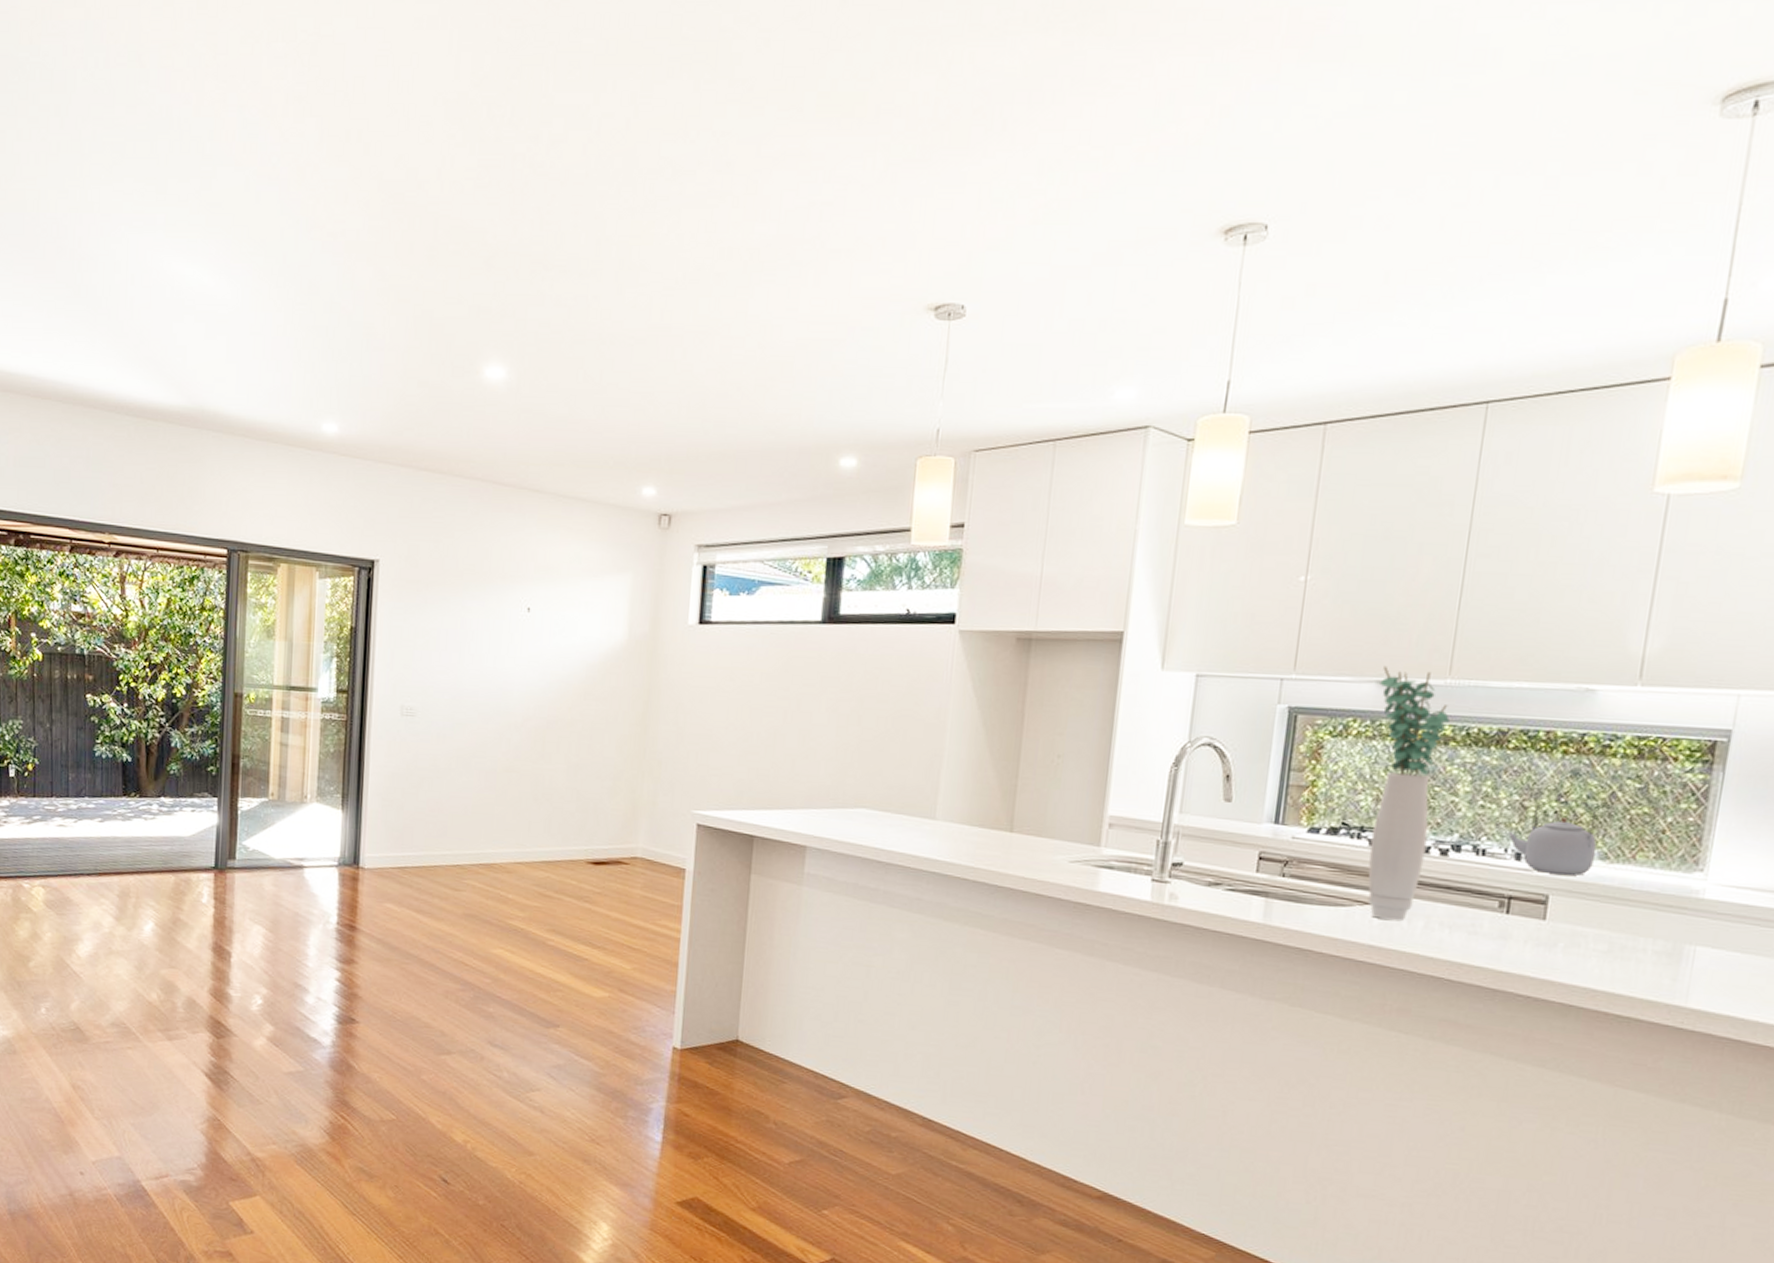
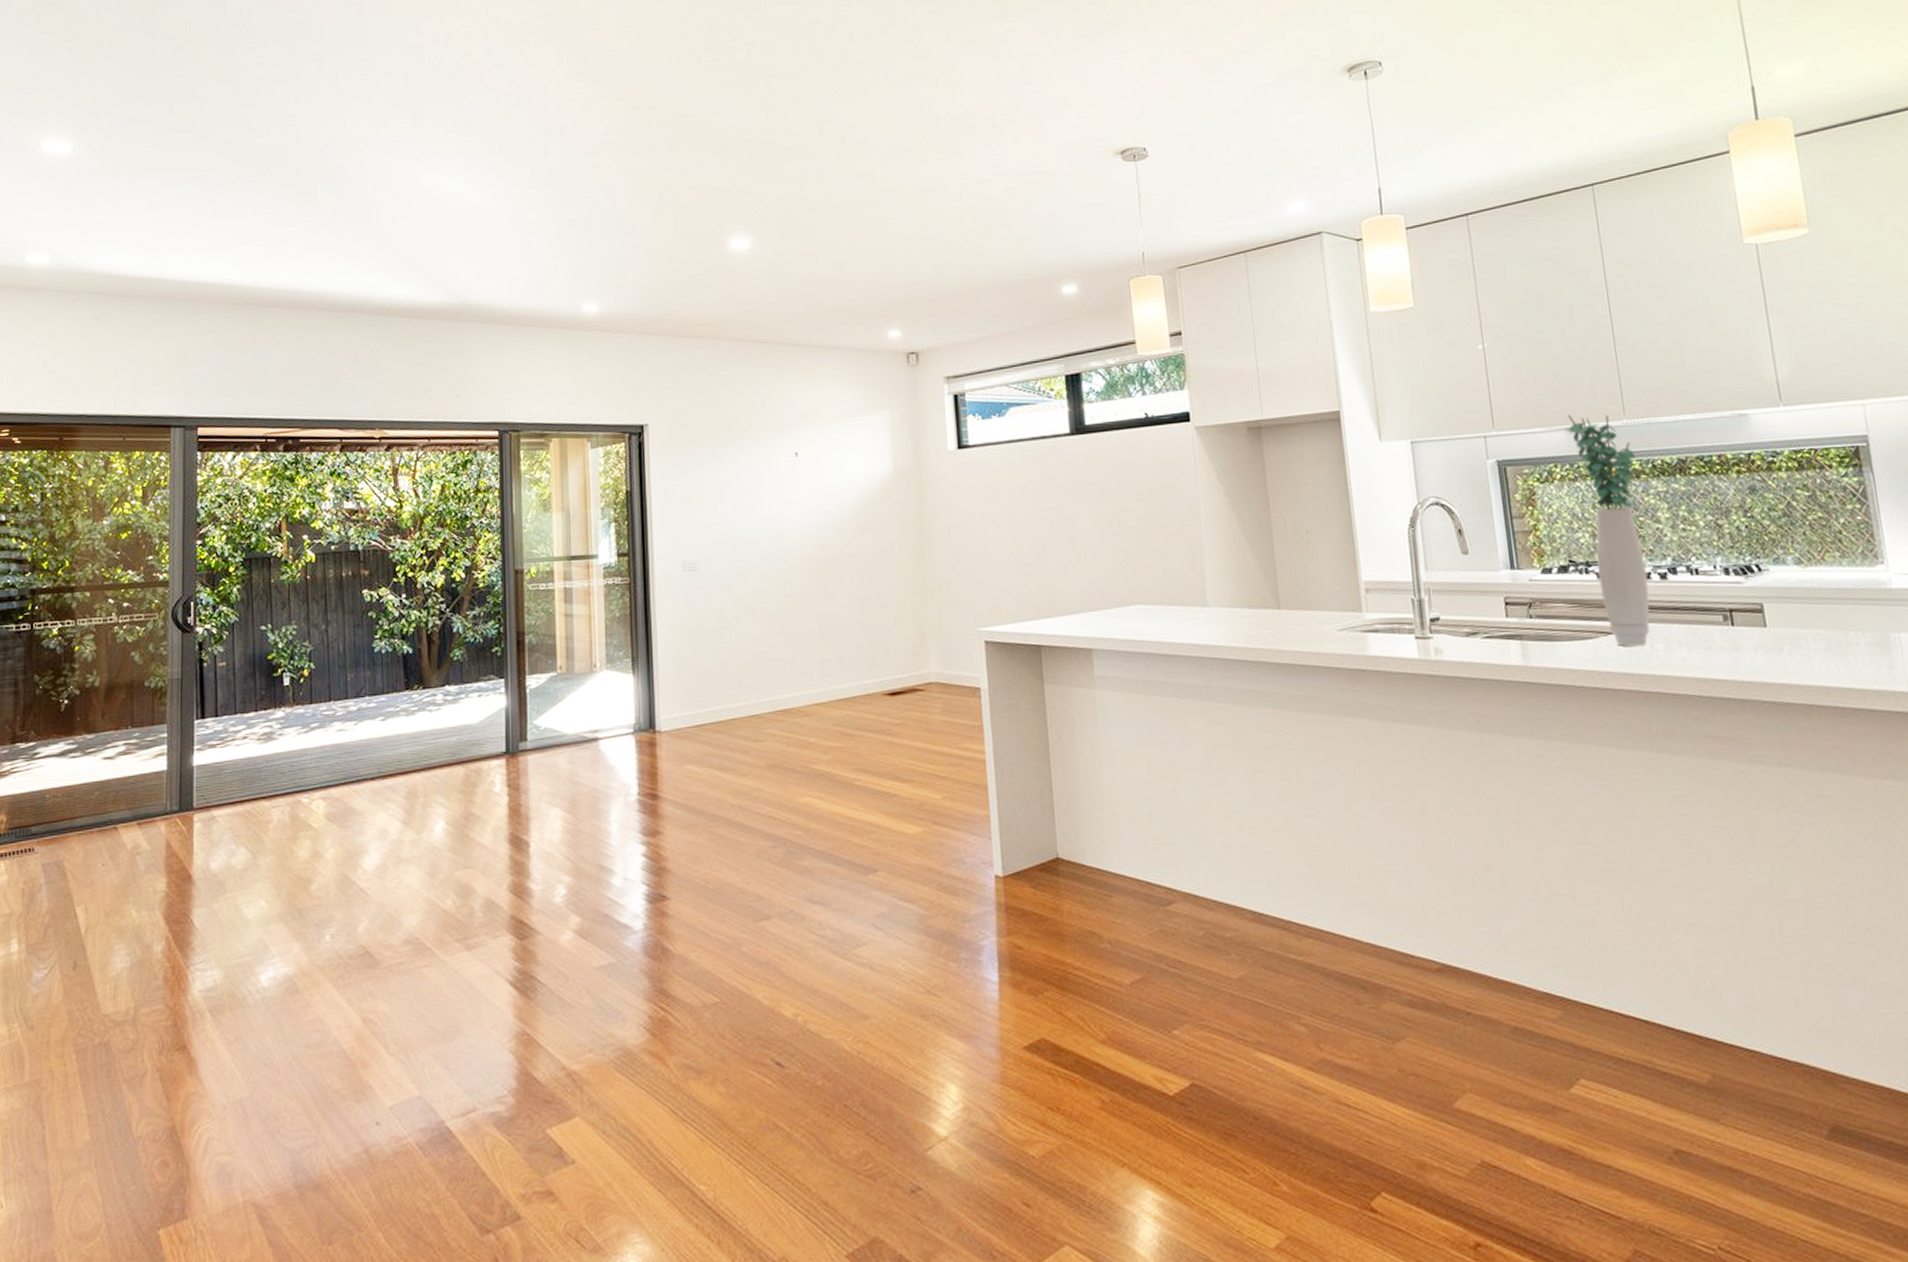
teakettle: present [1508,798,1597,876] -> none [1712,512,1792,583]

